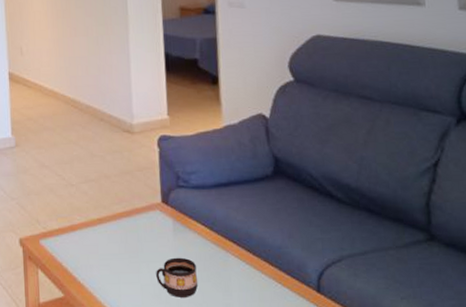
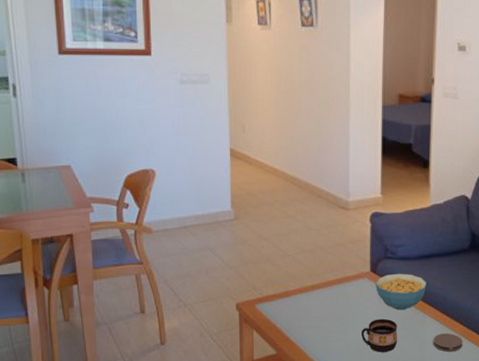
cereal bowl: none [168,204,227,248] -> present [376,273,427,310]
coaster: none [239,276,275,298] -> present [433,333,462,352]

